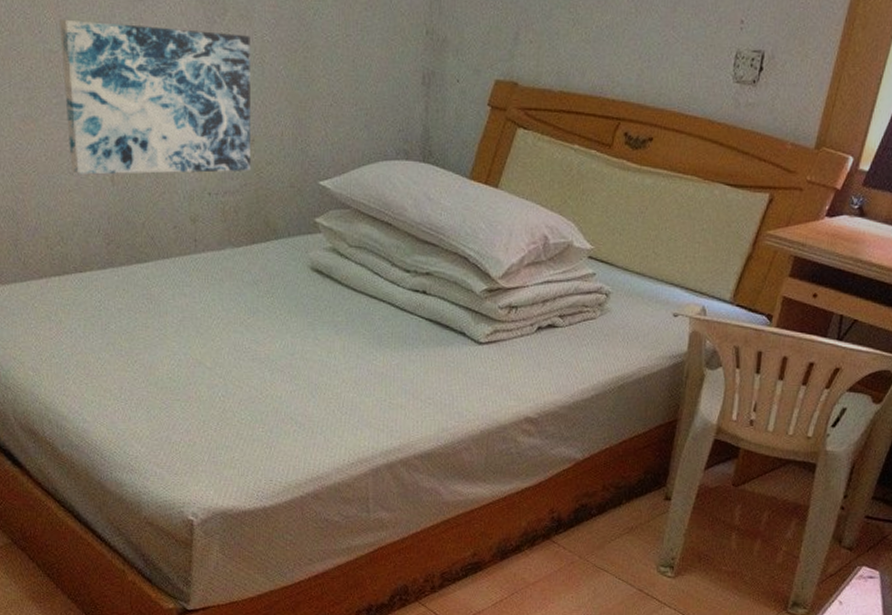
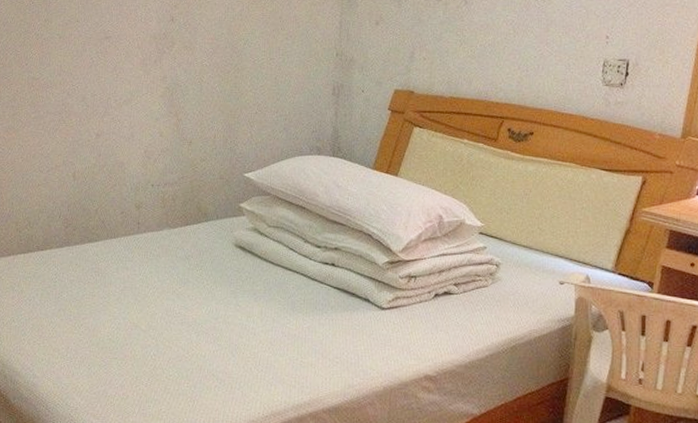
wall art: present [59,19,250,175] -> none [41,54,192,172]

